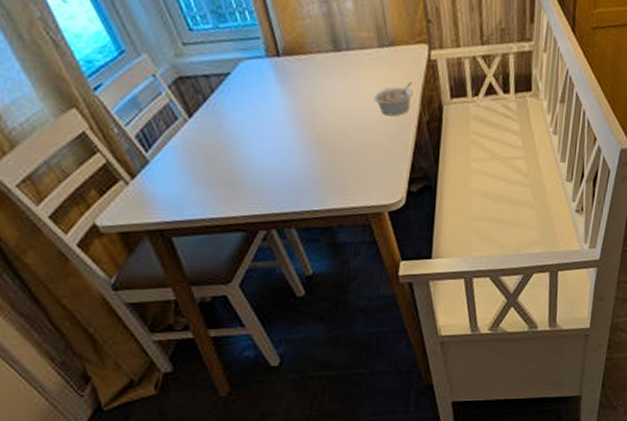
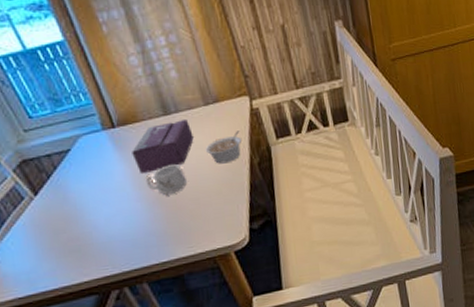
tissue box: none [295,58,362,114] -> present [132,118,194,175]
mug: none [306,108,349,140] -> present [145,164,187,195]

